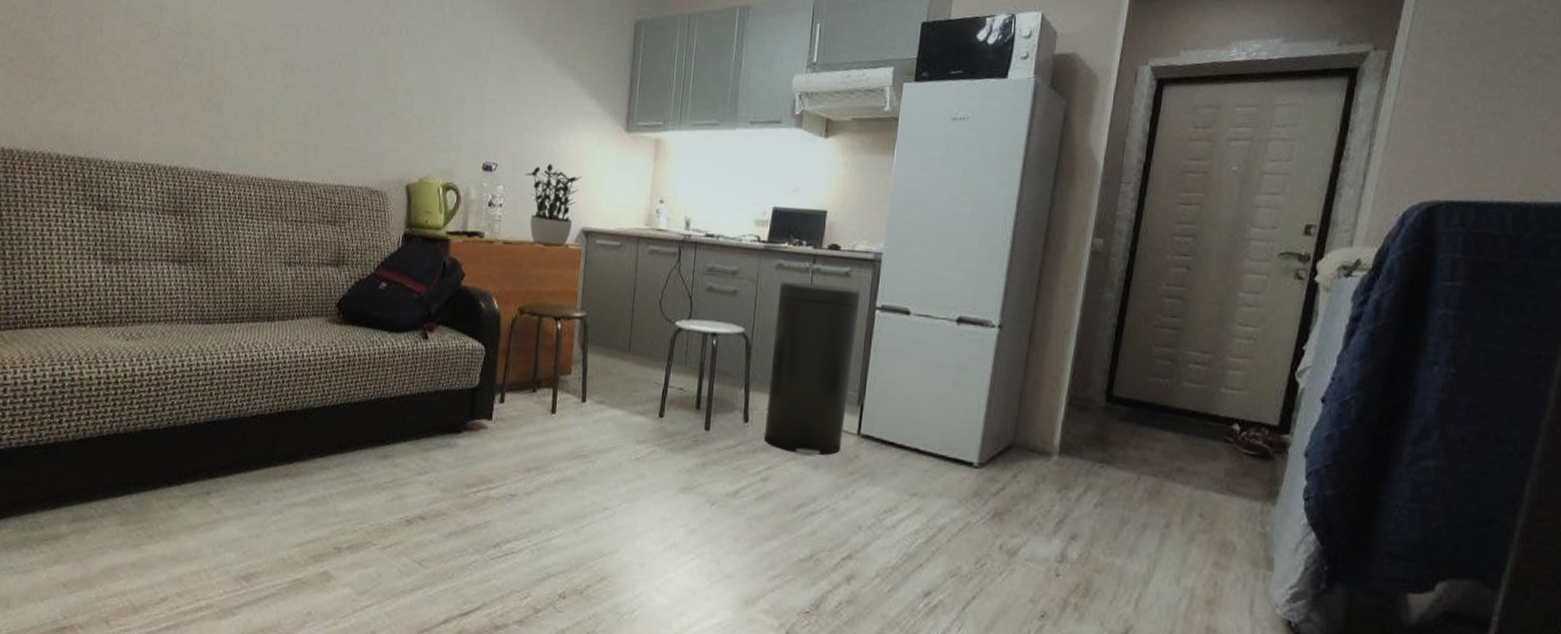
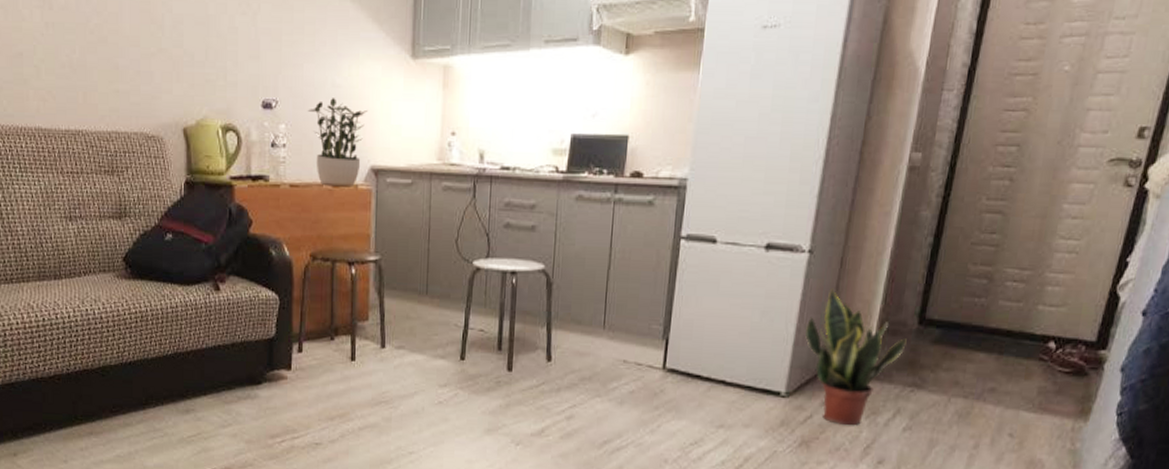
pedal bin: present [764,281,861,455] -> none [567,213,665,392]
potted plant: none [996,363,1095,500] -> present [805,288,907,426]

